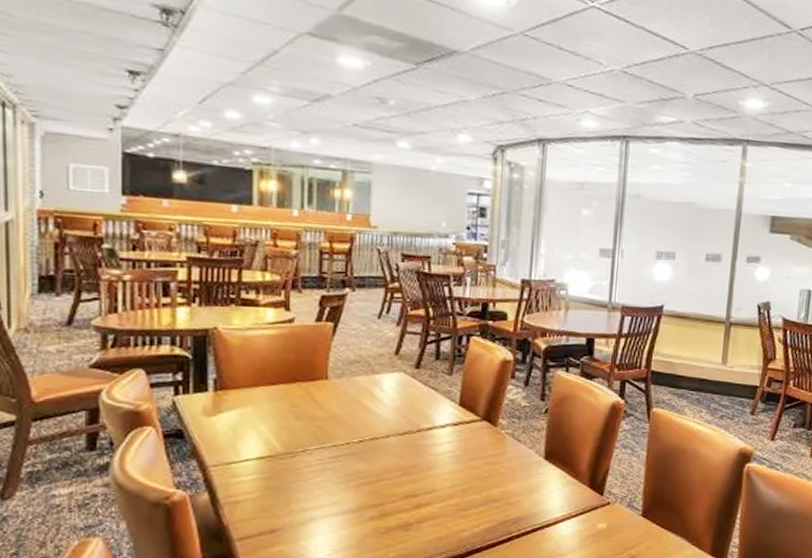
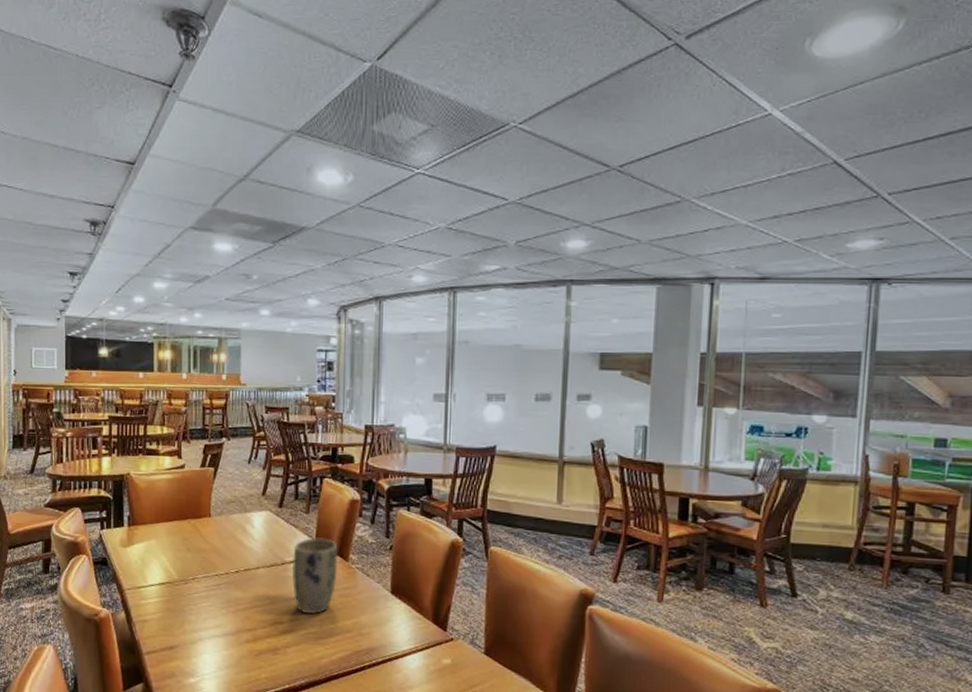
plant pot: none [429,401,485,484] -> present [291,537,338,614]

